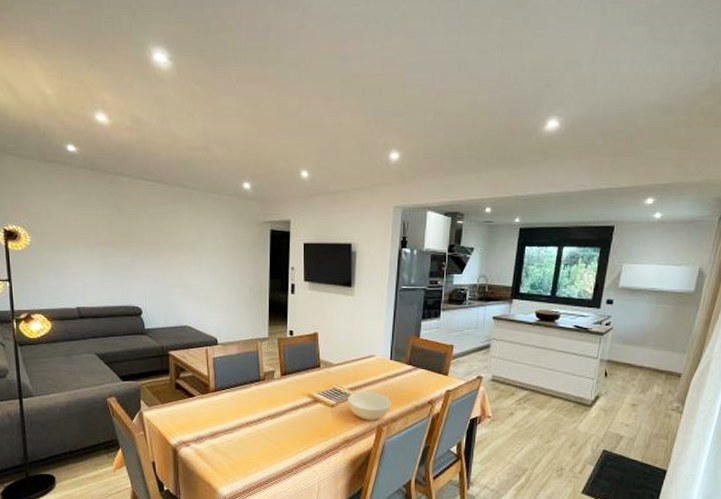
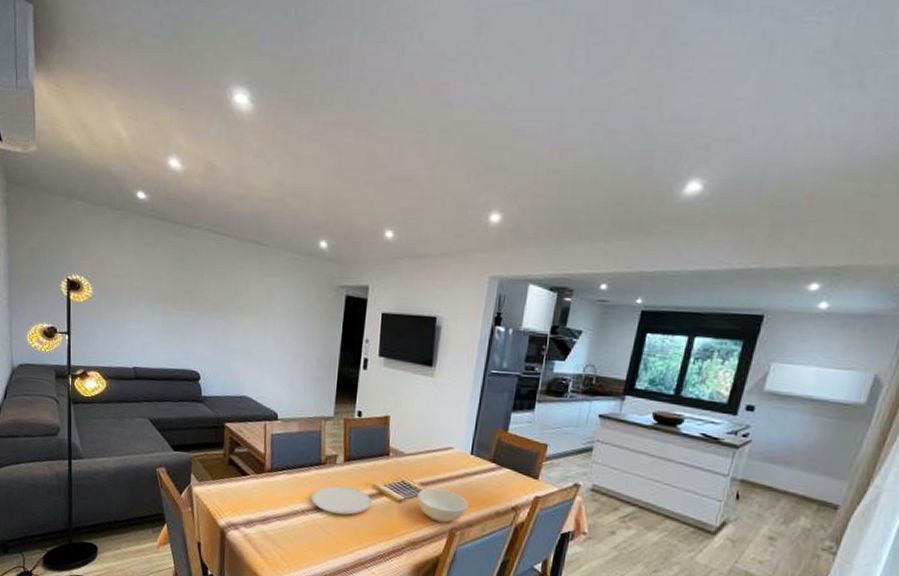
plate: none [254,397,308,423] -> present [311,485,372,515]

